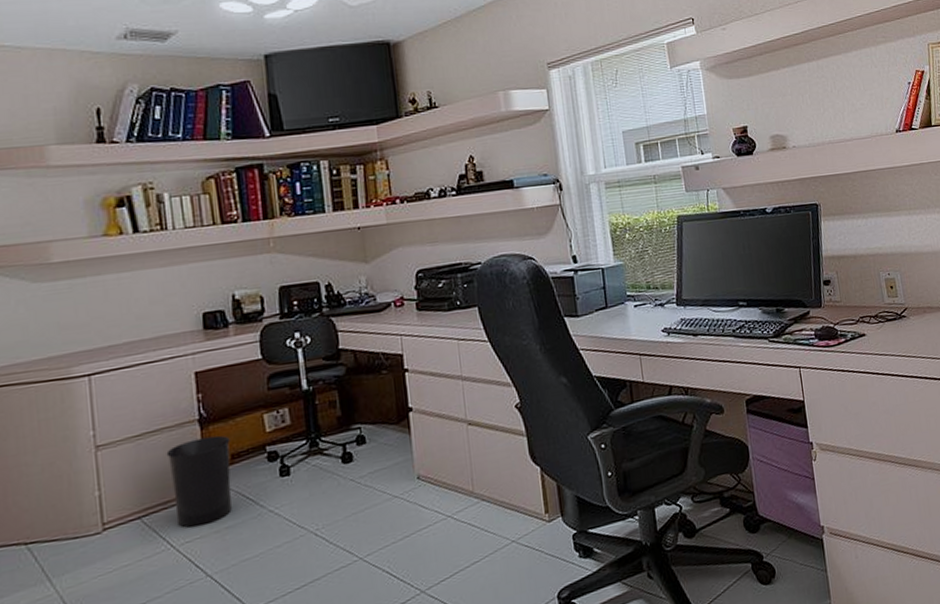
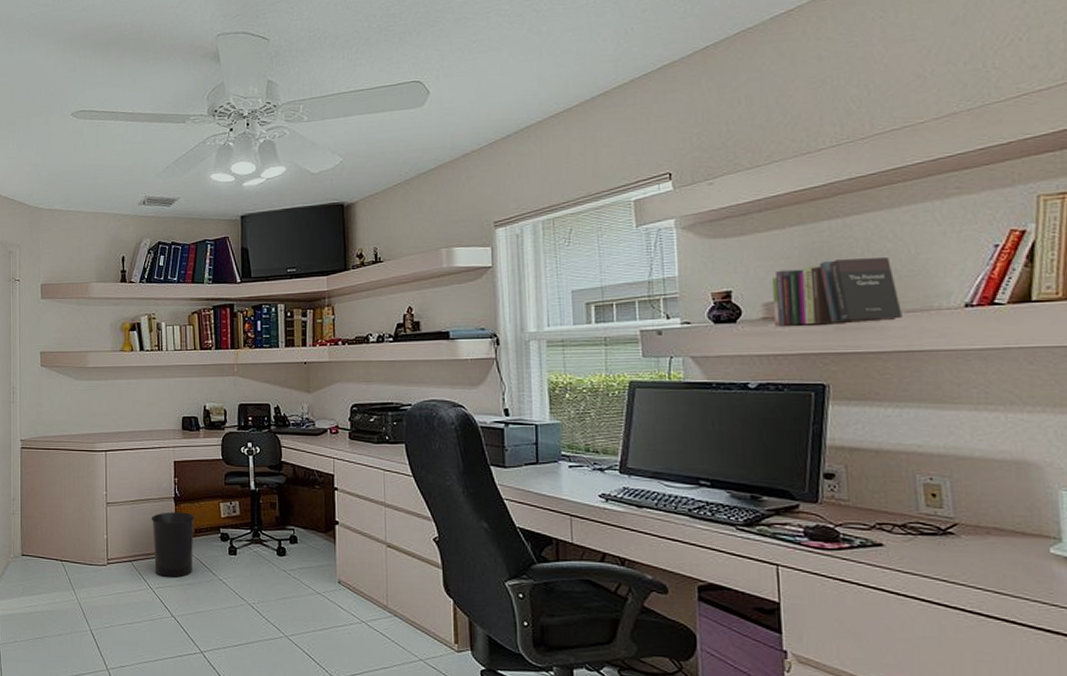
books: none [774,94,860,157] -> present [771,257,902,328]

